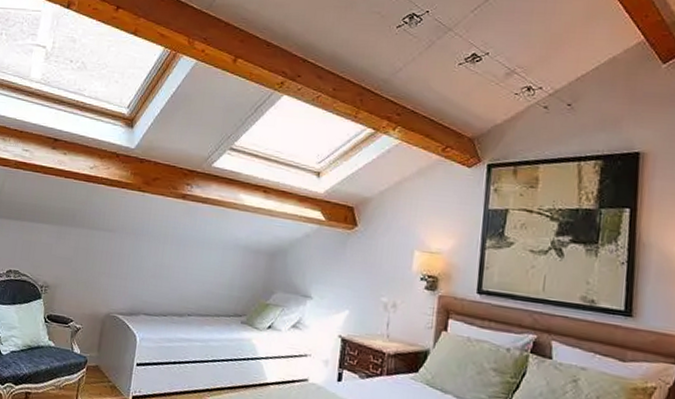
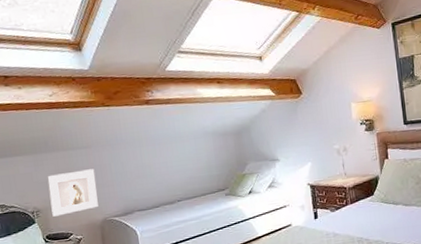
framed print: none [59,251,113,299] -> present [47,169,98,217]

